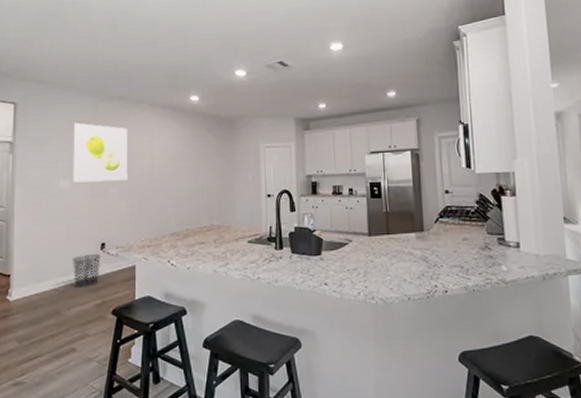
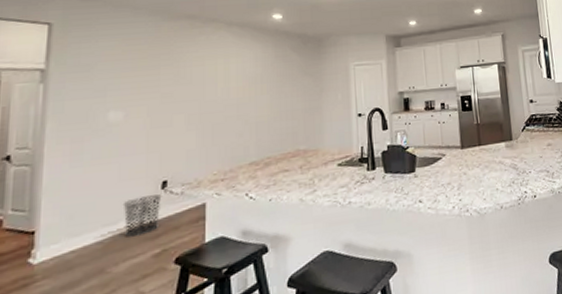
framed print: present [73,122,128,183] -> none [127,44,197,114]

